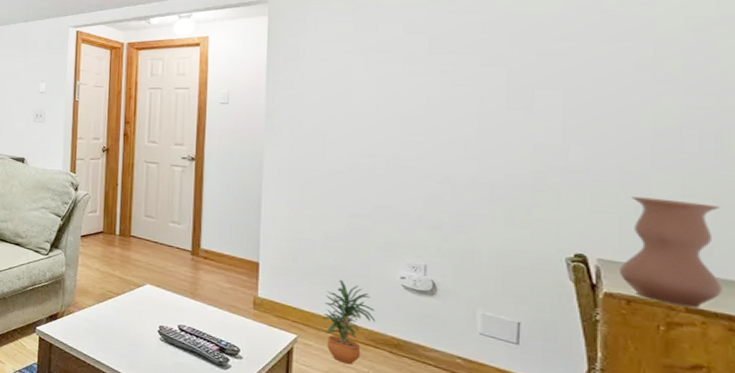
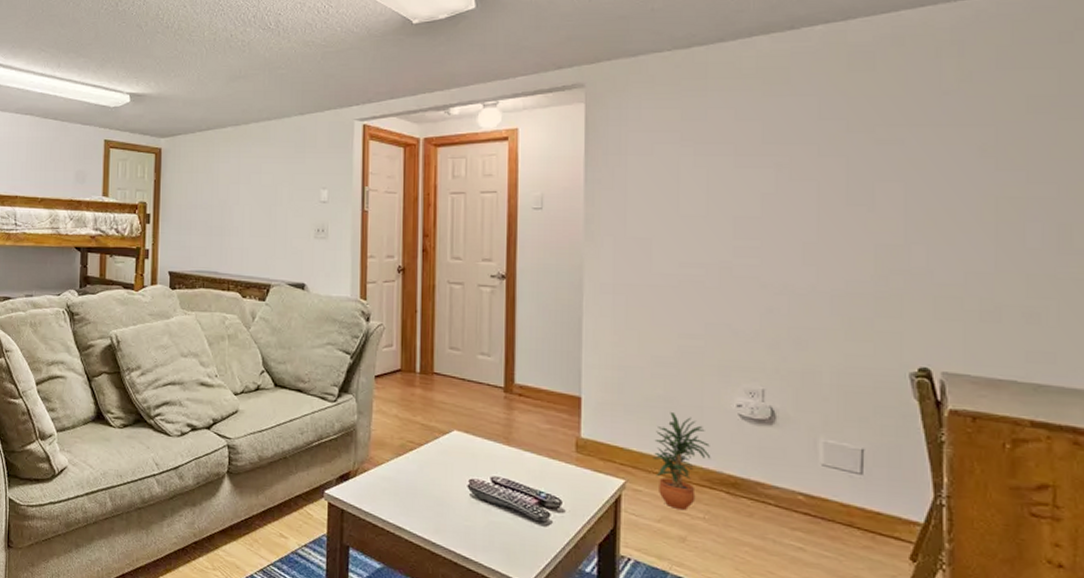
vase: present [618,196,723,309] -> none [963,300,1067,422]

